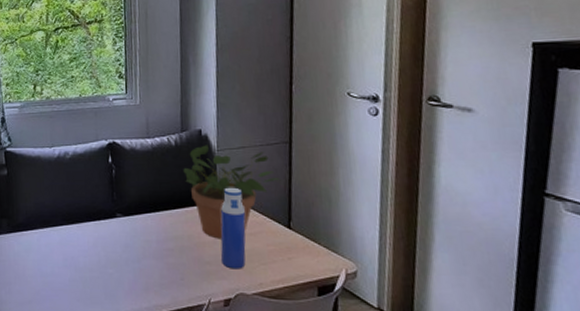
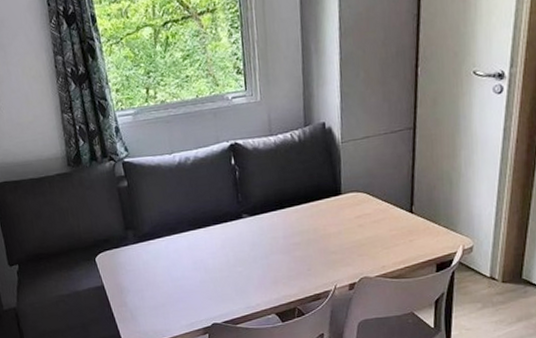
potted plant: present [183,145,281,239] -> none [307,137,404,229]
water bottle: present [220,187,246,269] -> none [345,178,370,256]

